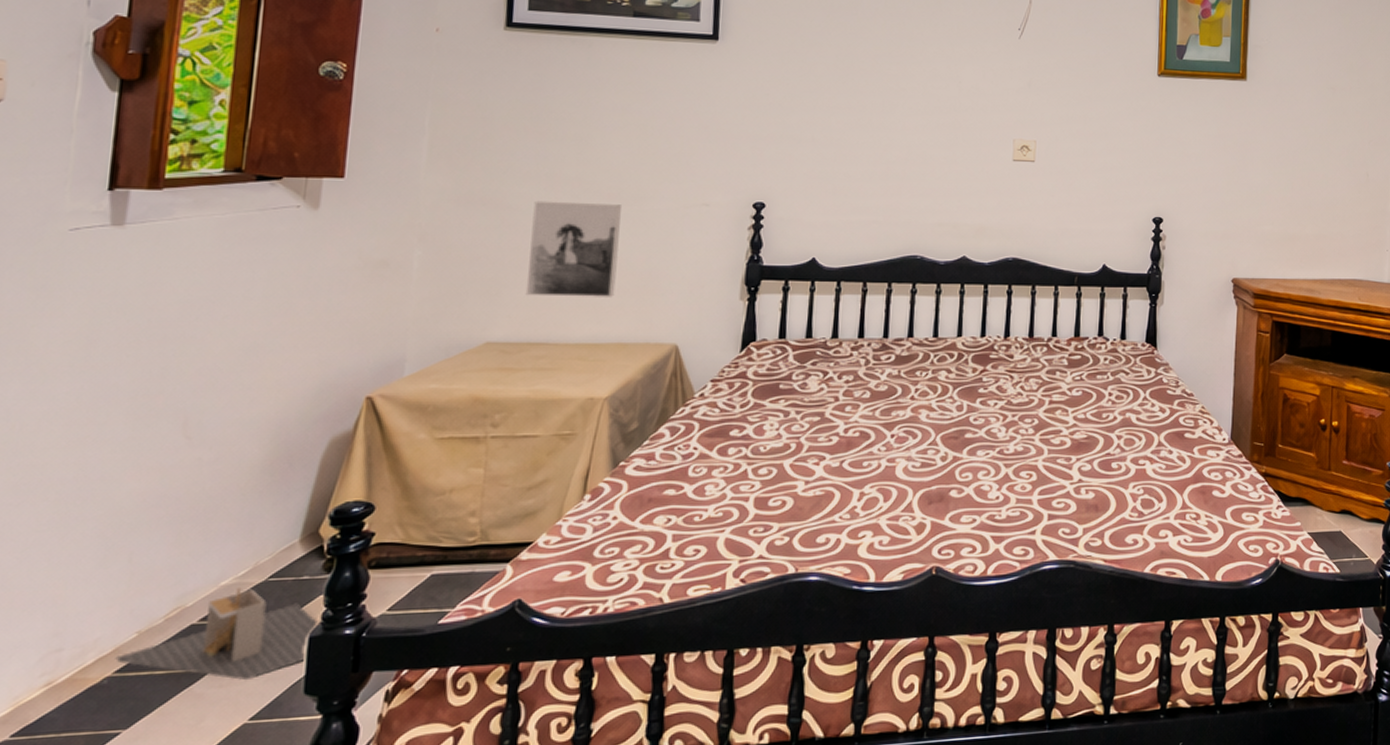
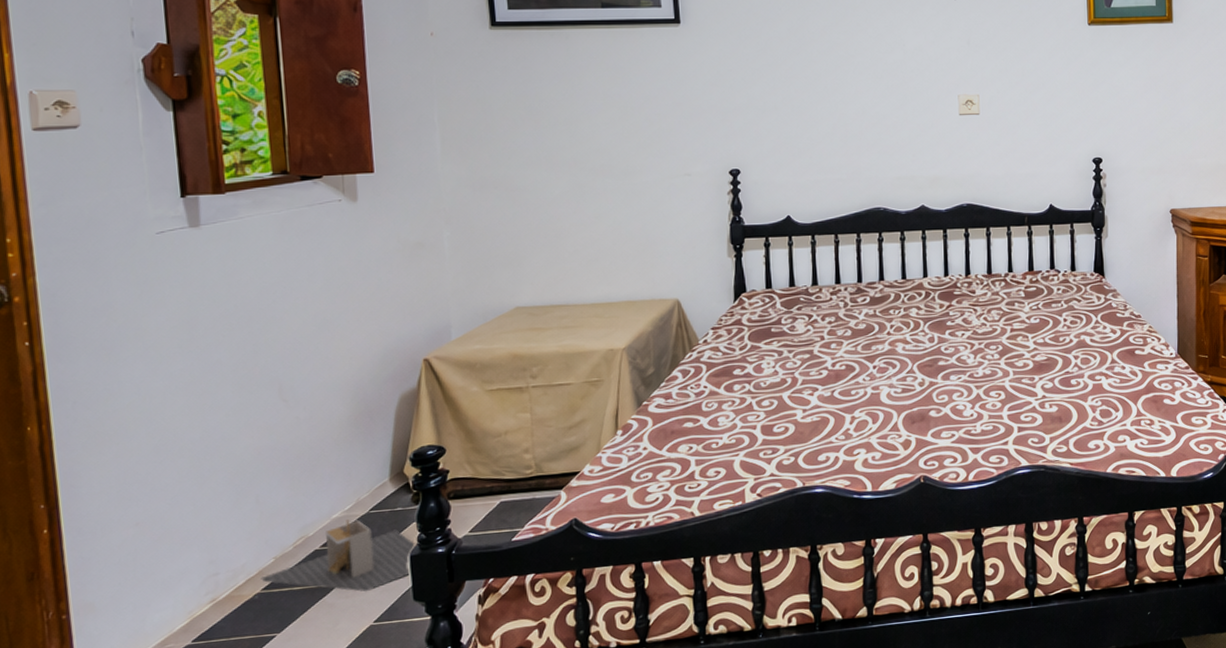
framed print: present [525,200,623,297] -> none [539,180,619,265]

